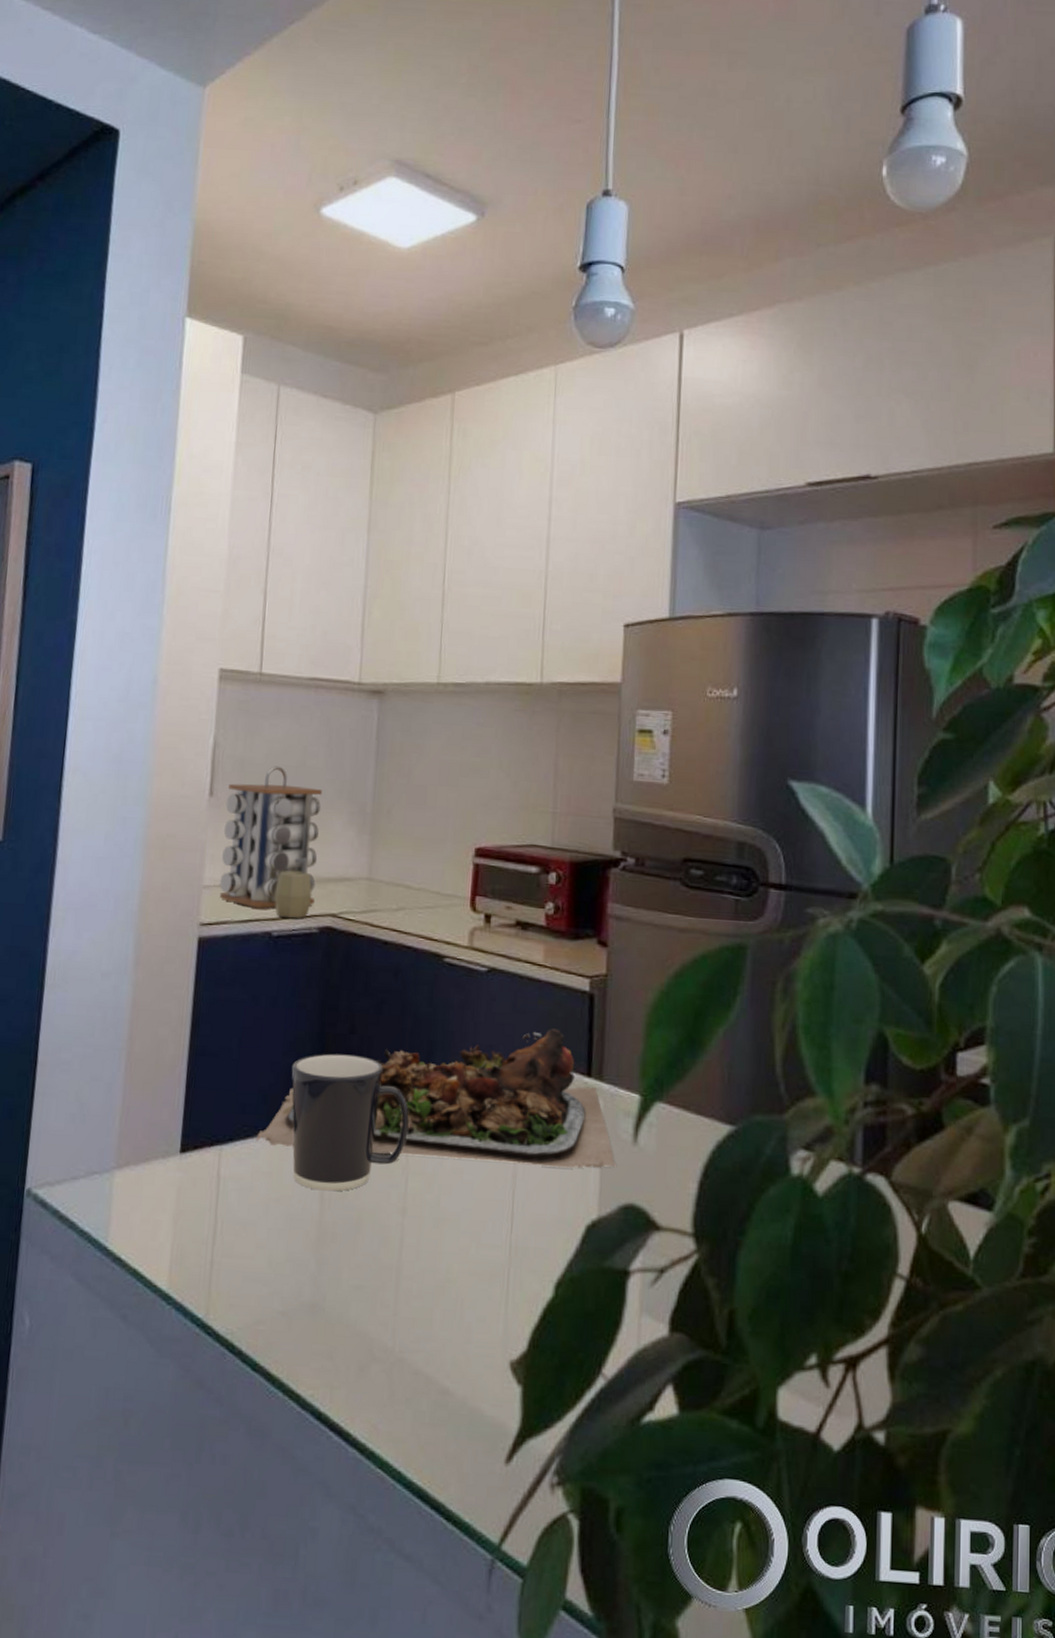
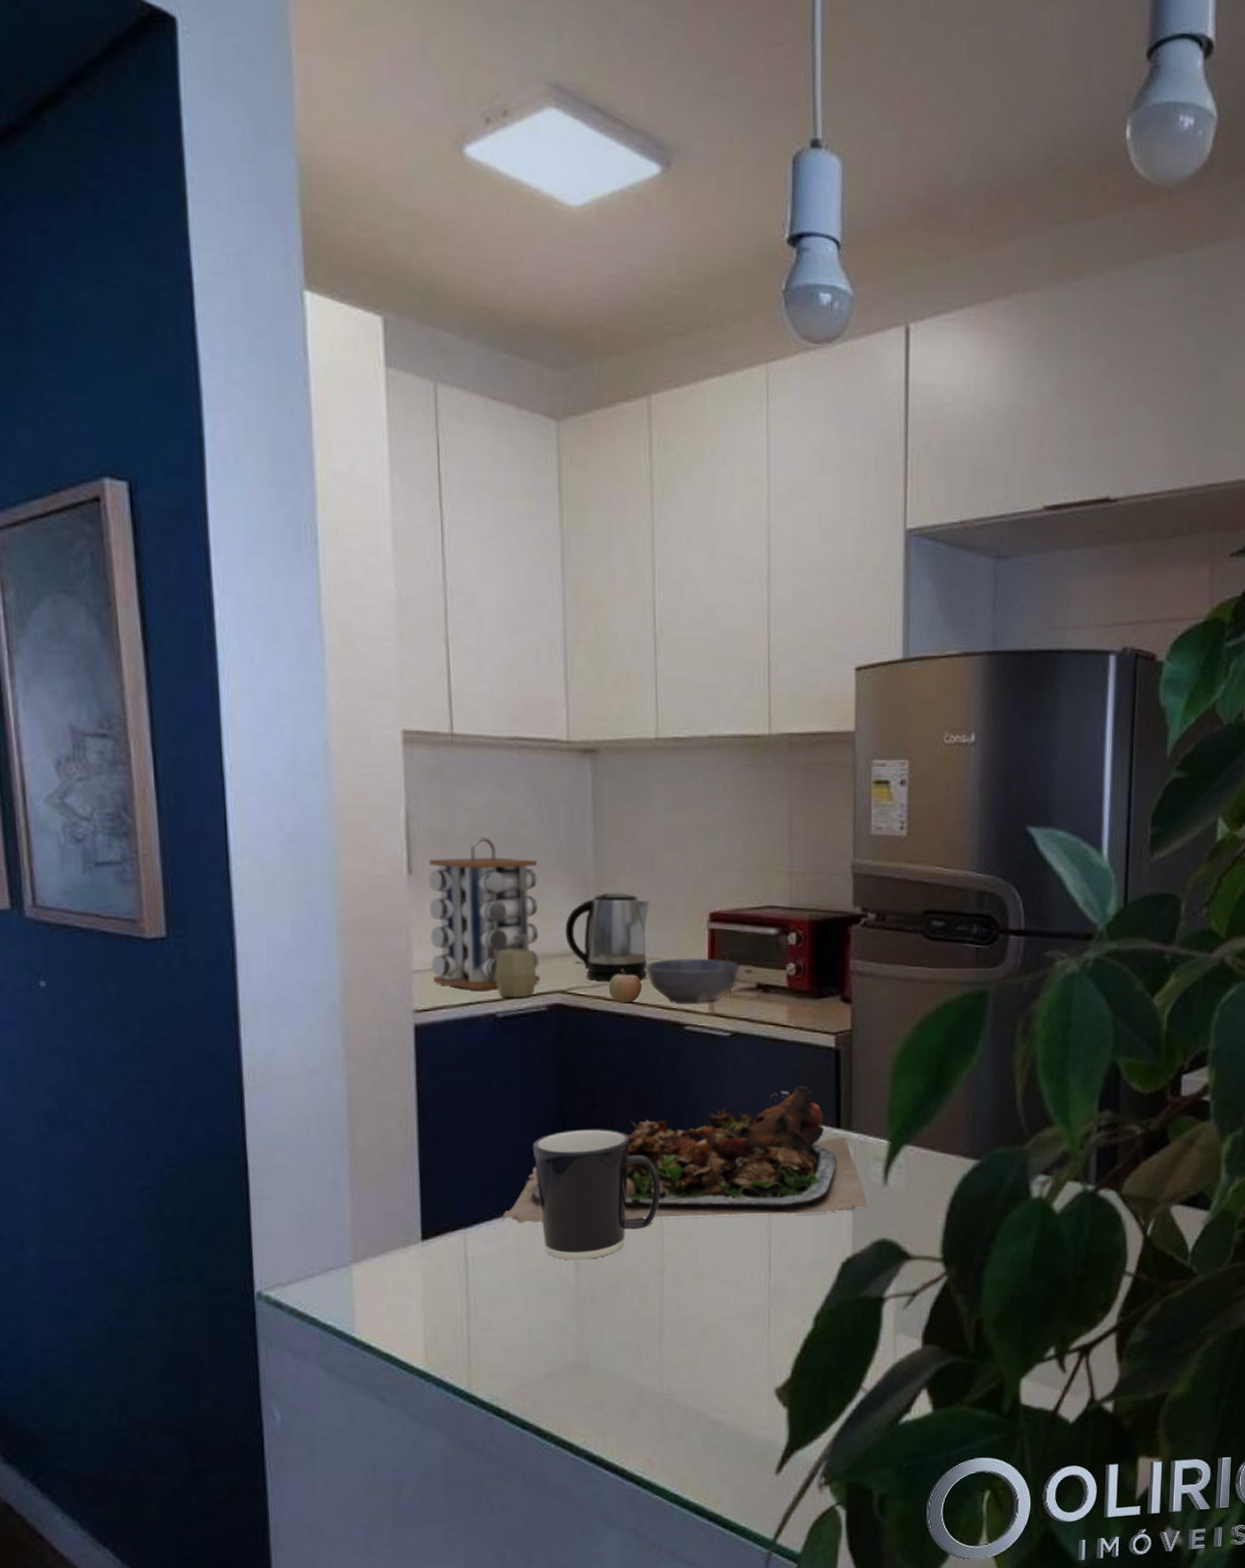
kettle: none [341,823,420,909] -> present [565,892,649,982]
fruit: none [375,896,407,931] -> present [608,968,641,1003]
bowl: none [412,890,501,936] -> present [646,959,740,1003]

